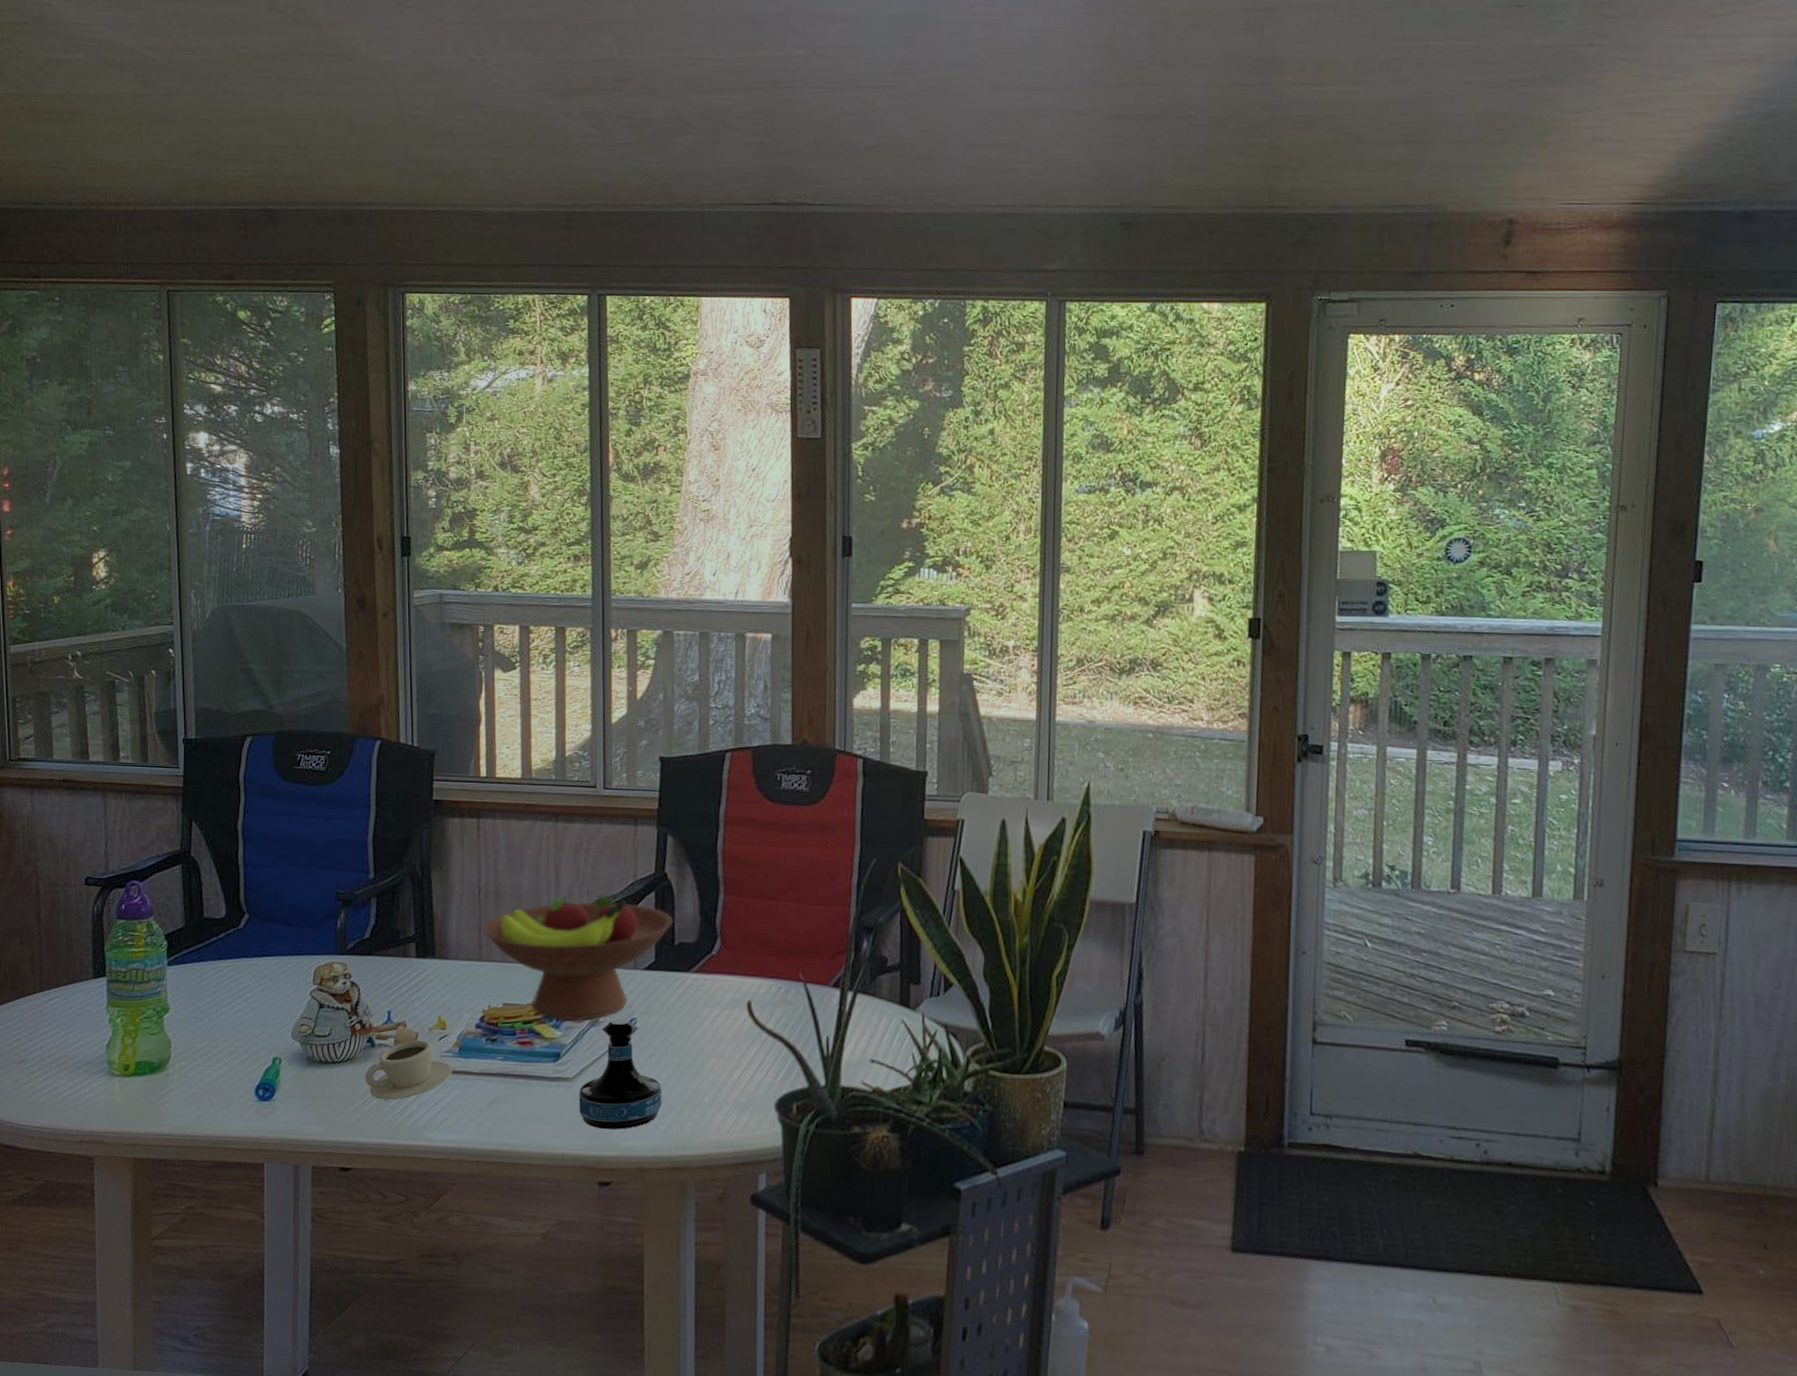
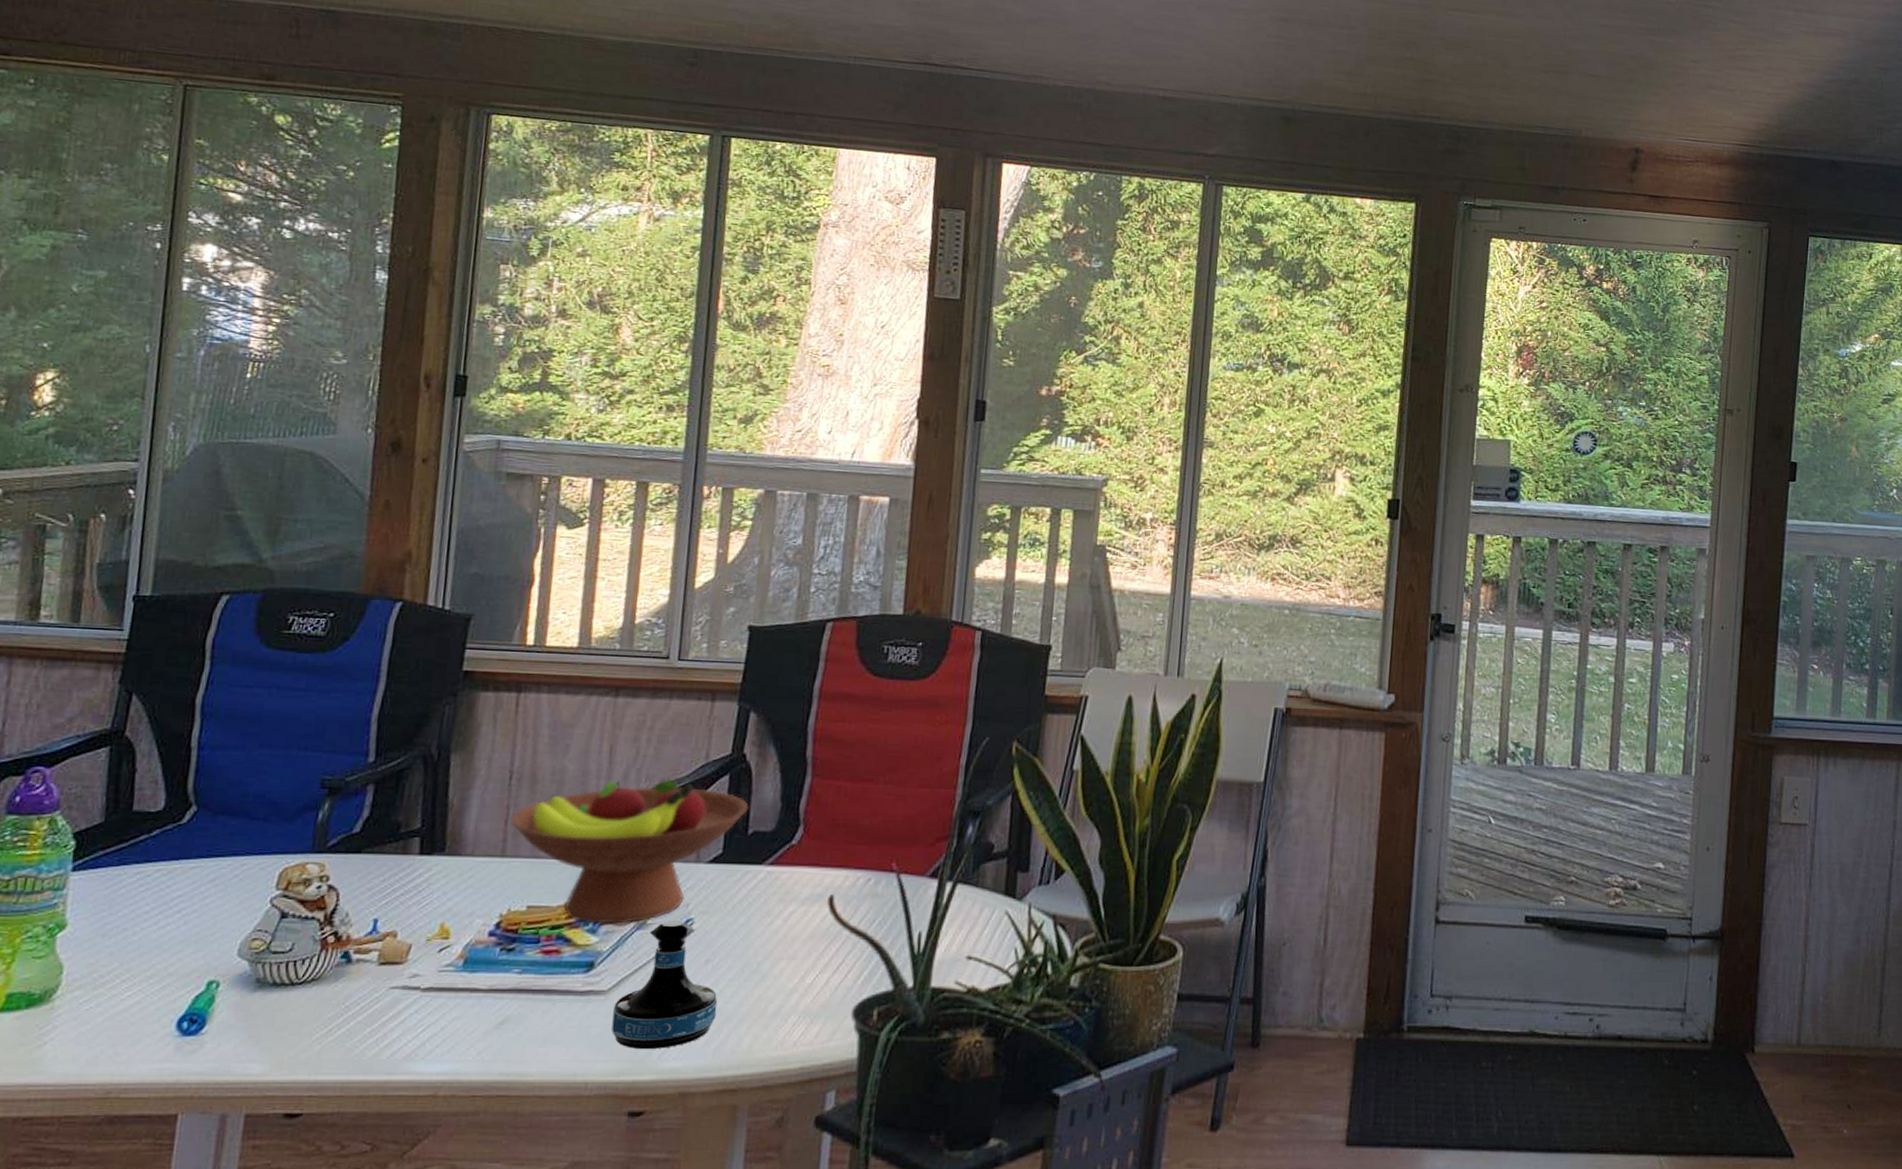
cup: present [365,1040,452,1100] -> none [333,952,452,1027]

